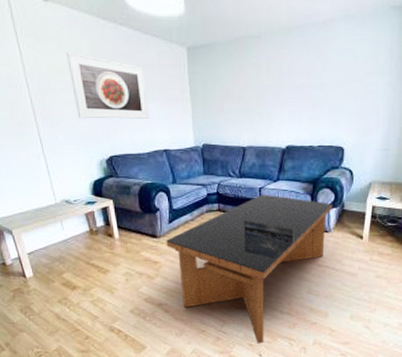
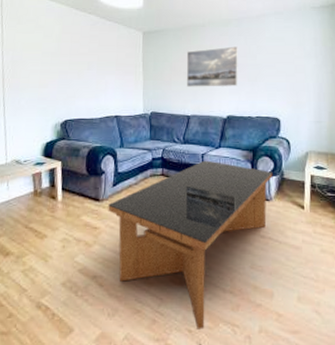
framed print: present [66,51,149,119] -> none [40,32,105,88]
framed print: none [239,62,300,114] -> present [186,46,238,87]

